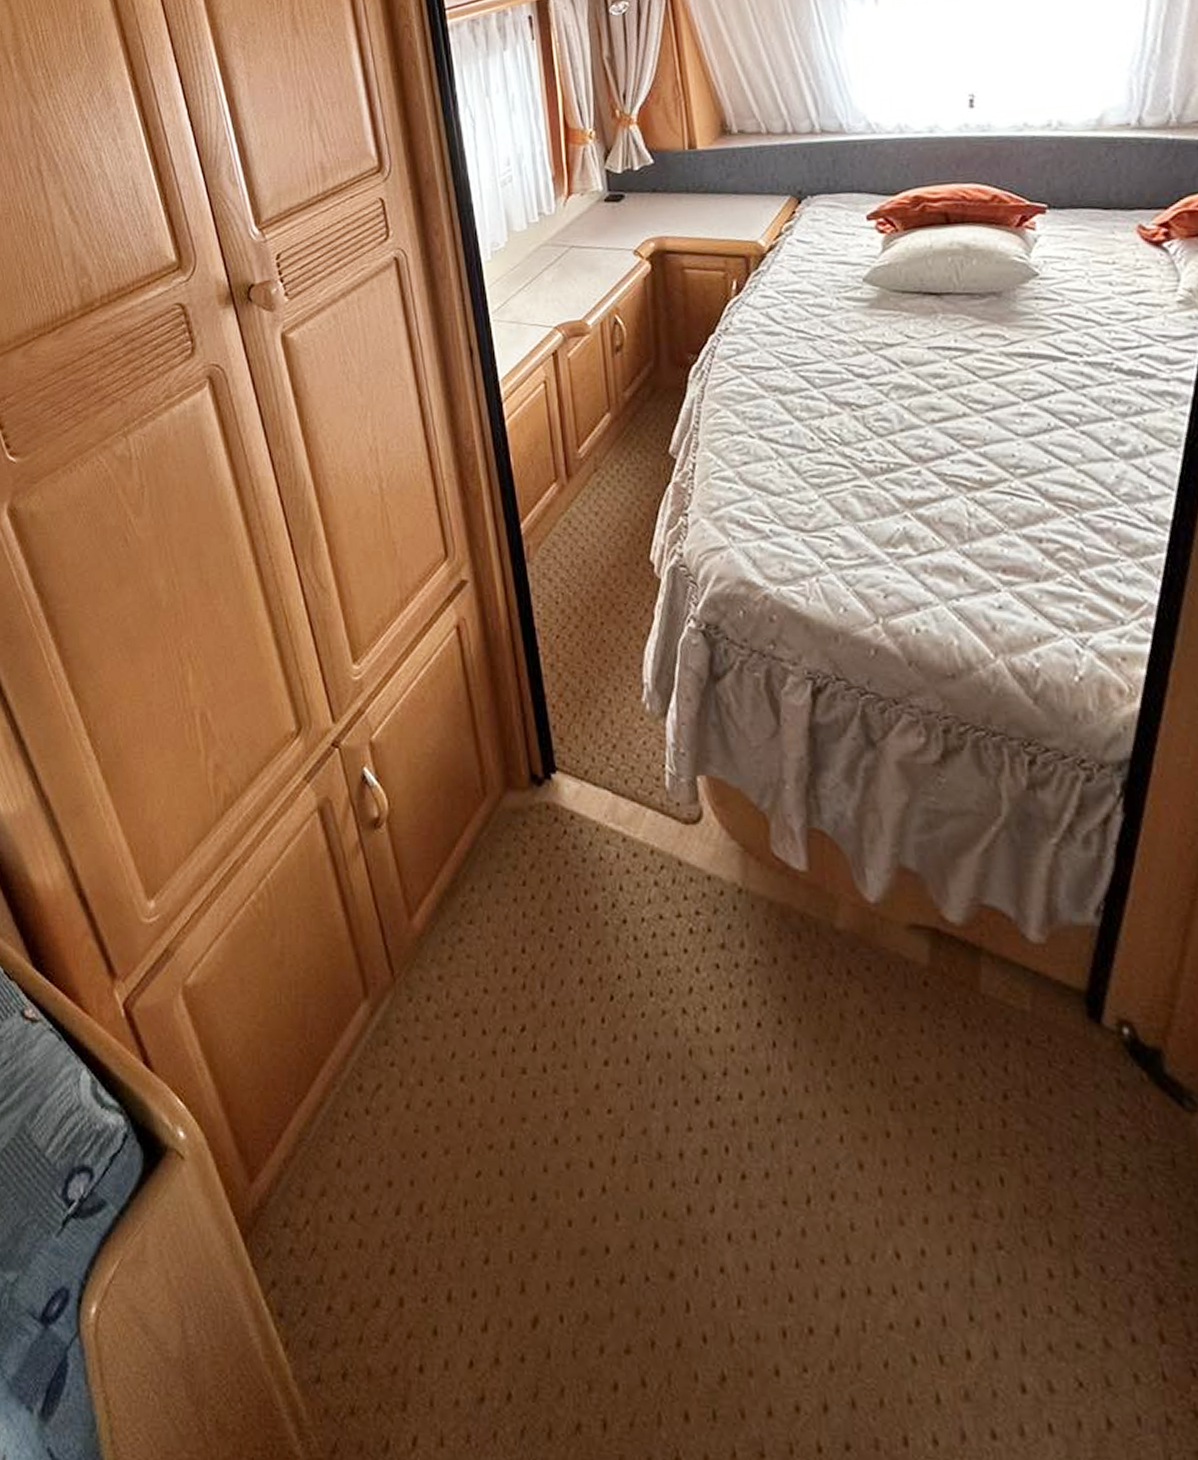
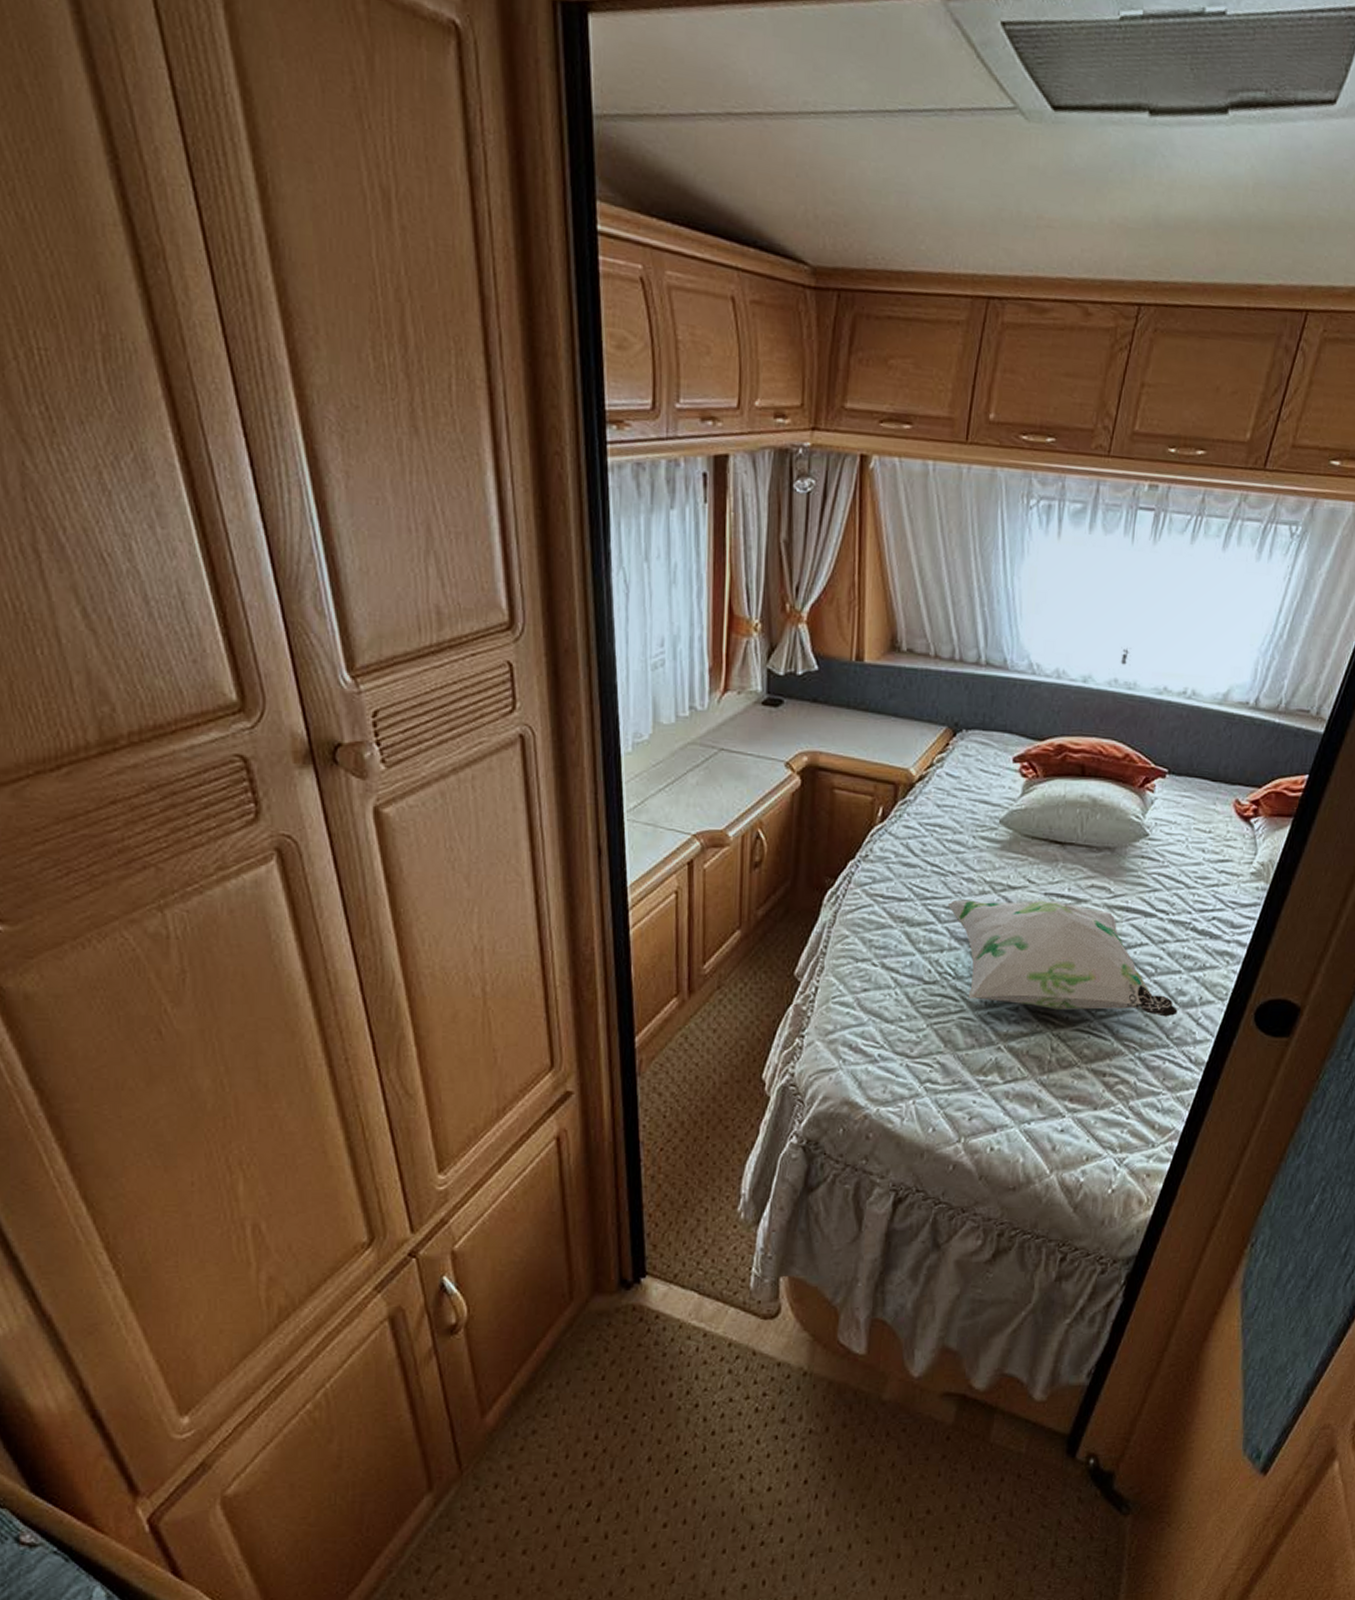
decorative pillow: none [820,354,1119,471] -> present [947,899,1178,1017]

